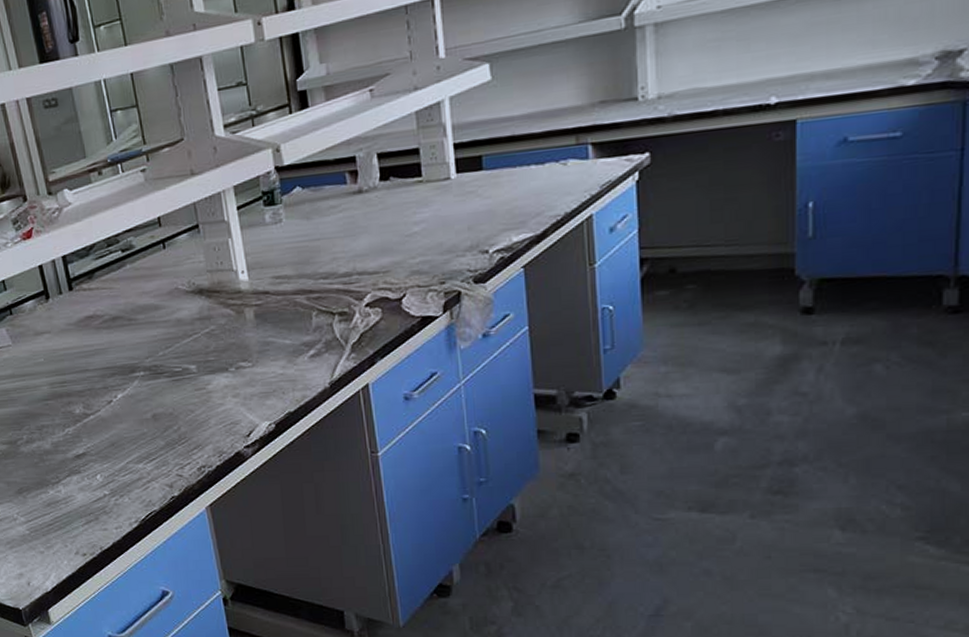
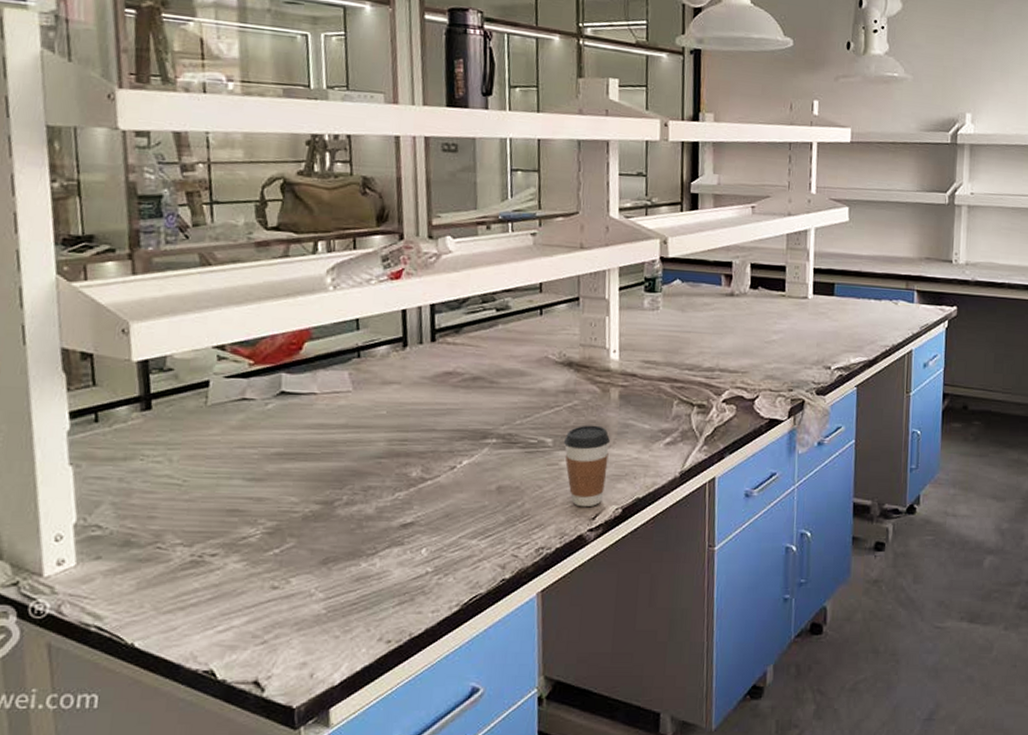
coffee cup: none [206,347,255,426] -> present [563,425,610,508]

